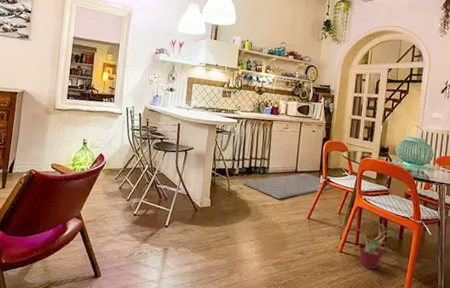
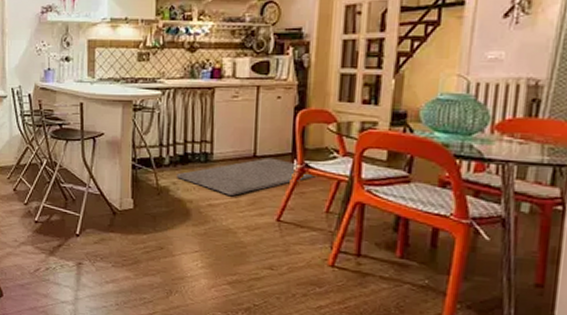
potted plant: present [357,221,398,270] -> none [358,222,429,292]

